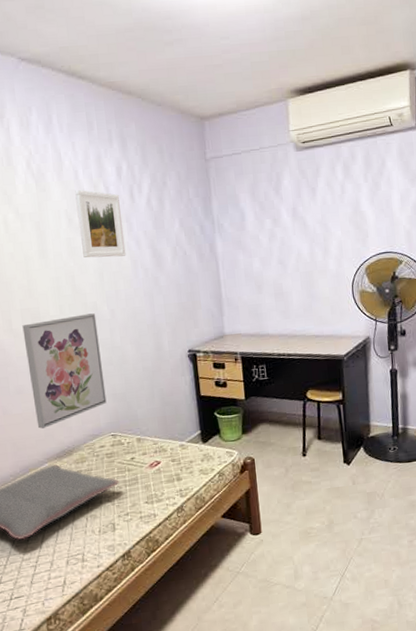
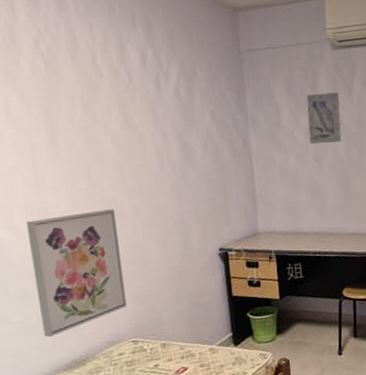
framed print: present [75,190,126,258] -> none [92,75,151,149]
wall art: none [270,194,306,247] -> present [306,92,342,144]

